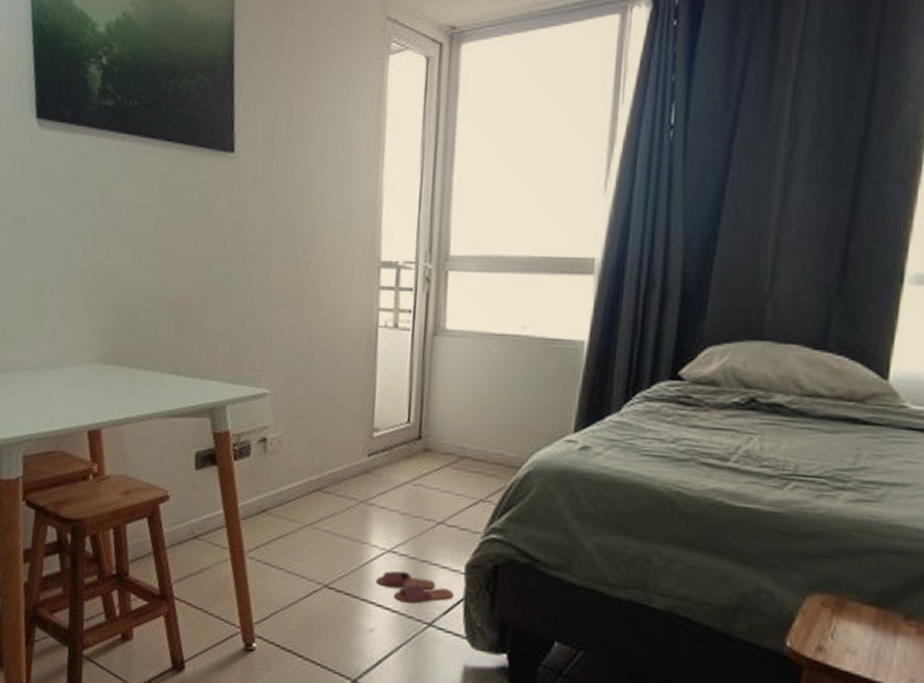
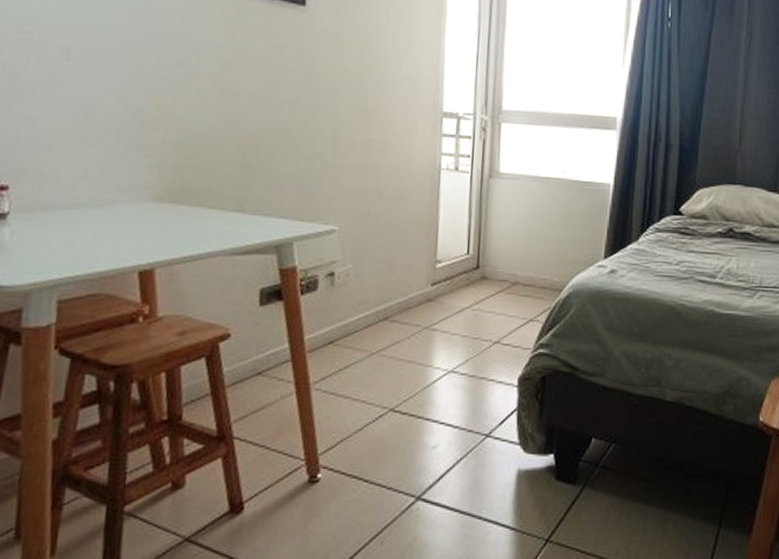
slippers: present [377,570,454,603] -> none [439,389,508,418]

